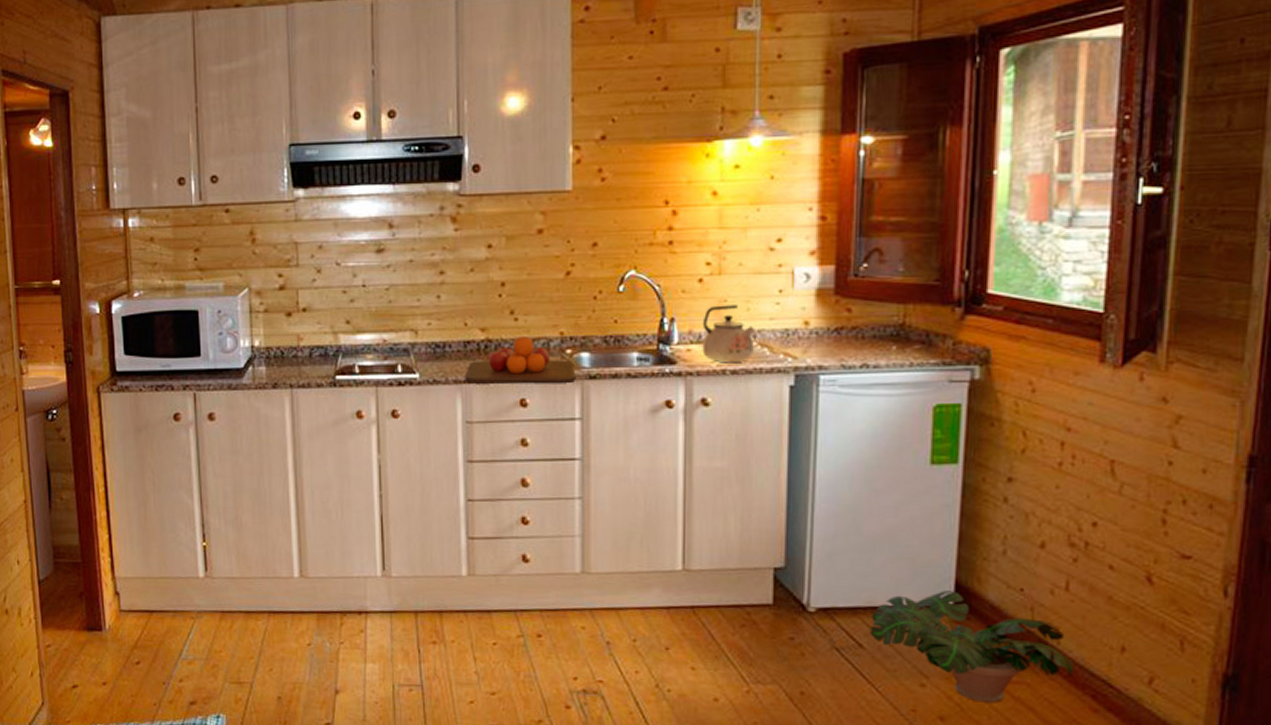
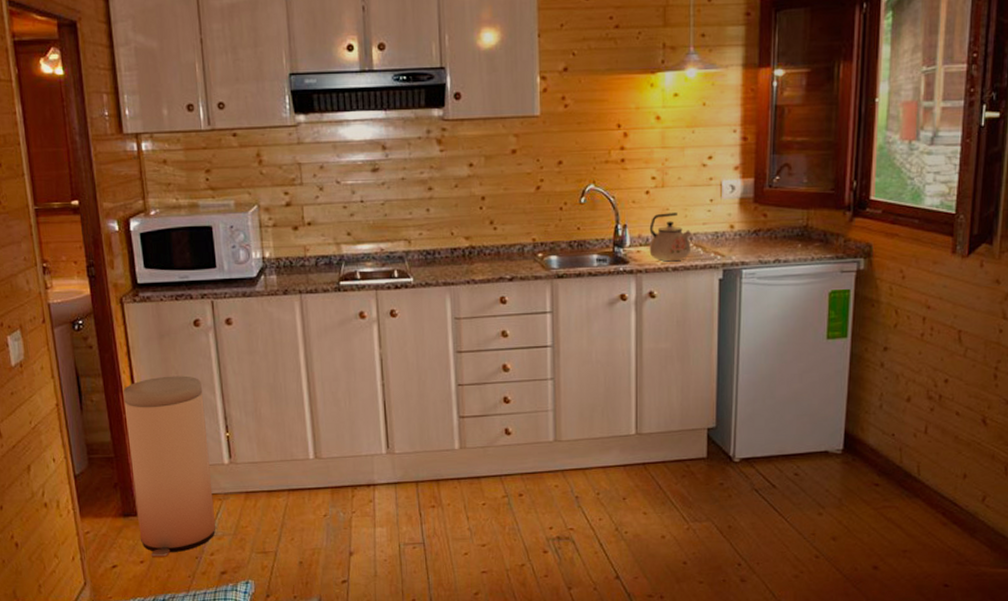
pedal bin: none [94,475,187,681] -> present [123,376,216,558]
chopping board: present [465,337,576,384] -> none [453,243,547,285]
potted plant: present [870,590,1075,703] -> none [781,439,931,524]

